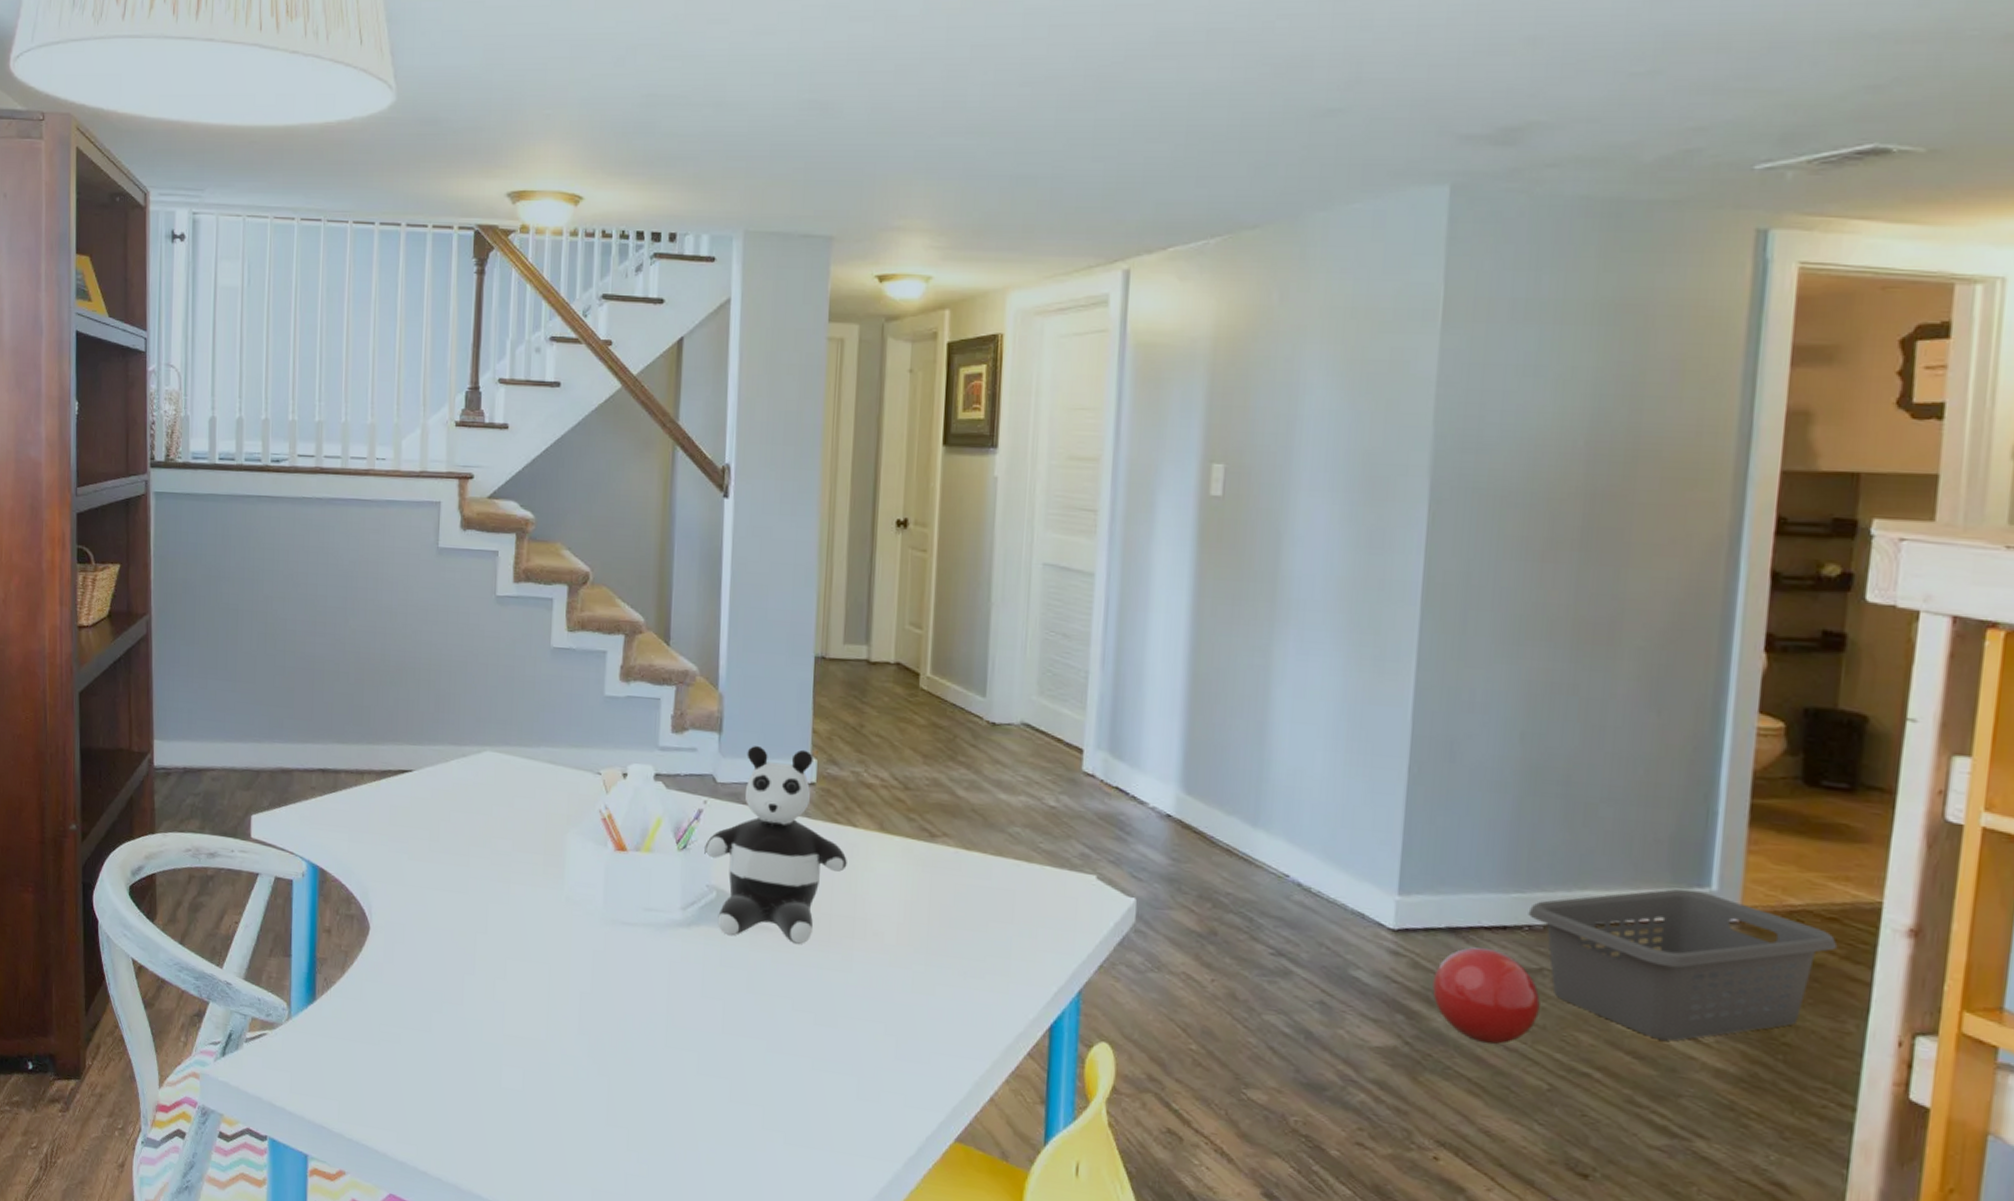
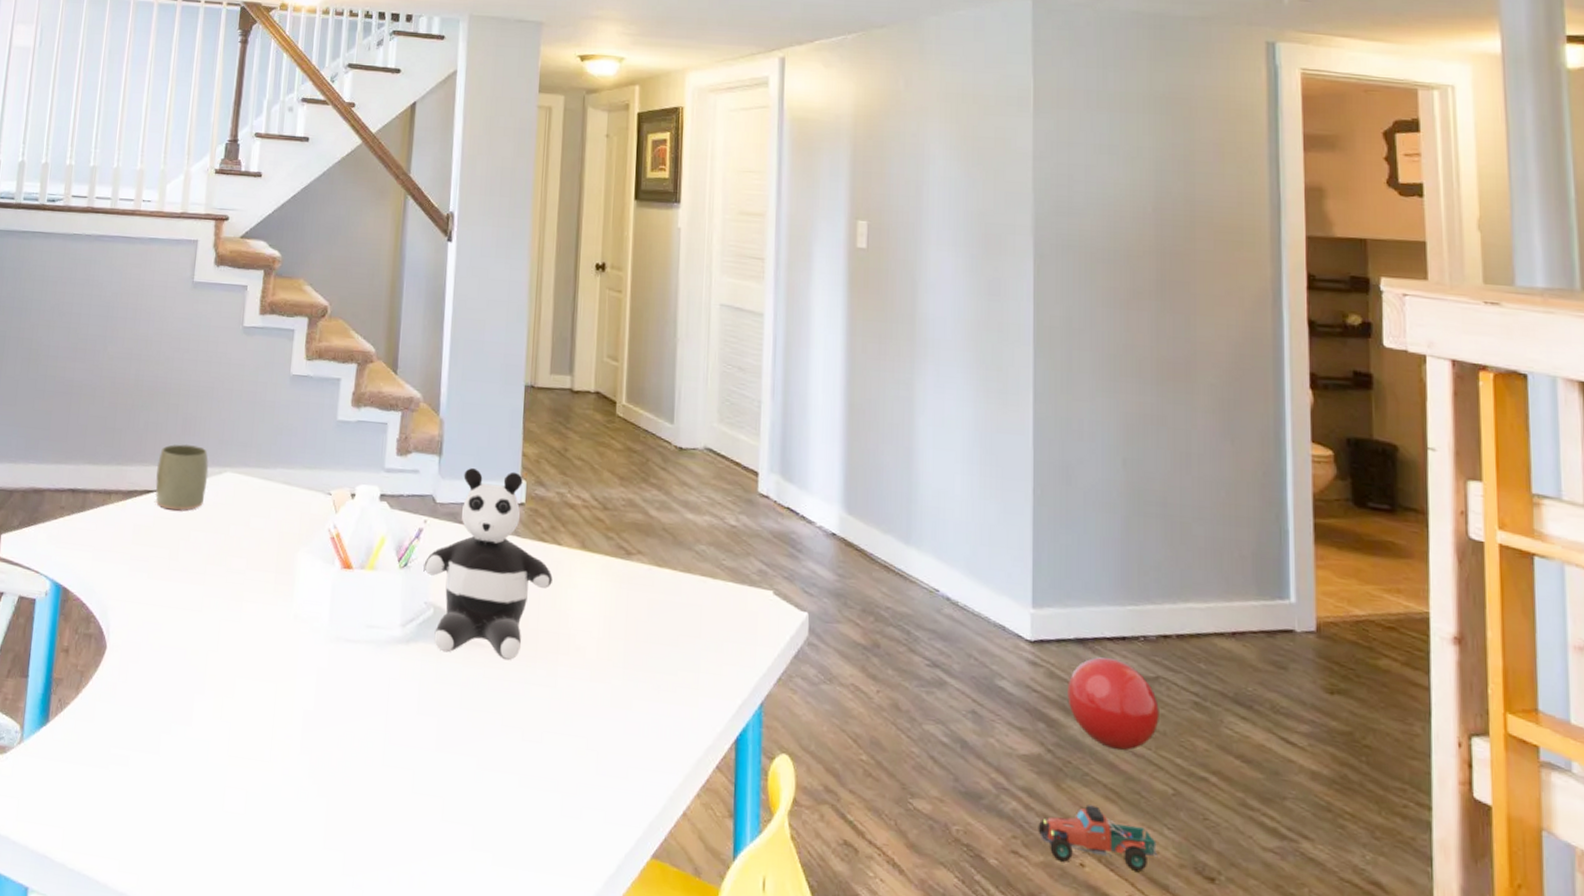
mug: none [410,721,467,791] -> present [155,443,209,510]
toy truck: none [1387,1098,1525,1166] -> present [1038,805,1158,872]
laundry basket: present [1528,888,1838,1041] -> none [1142,601,1399,745]

